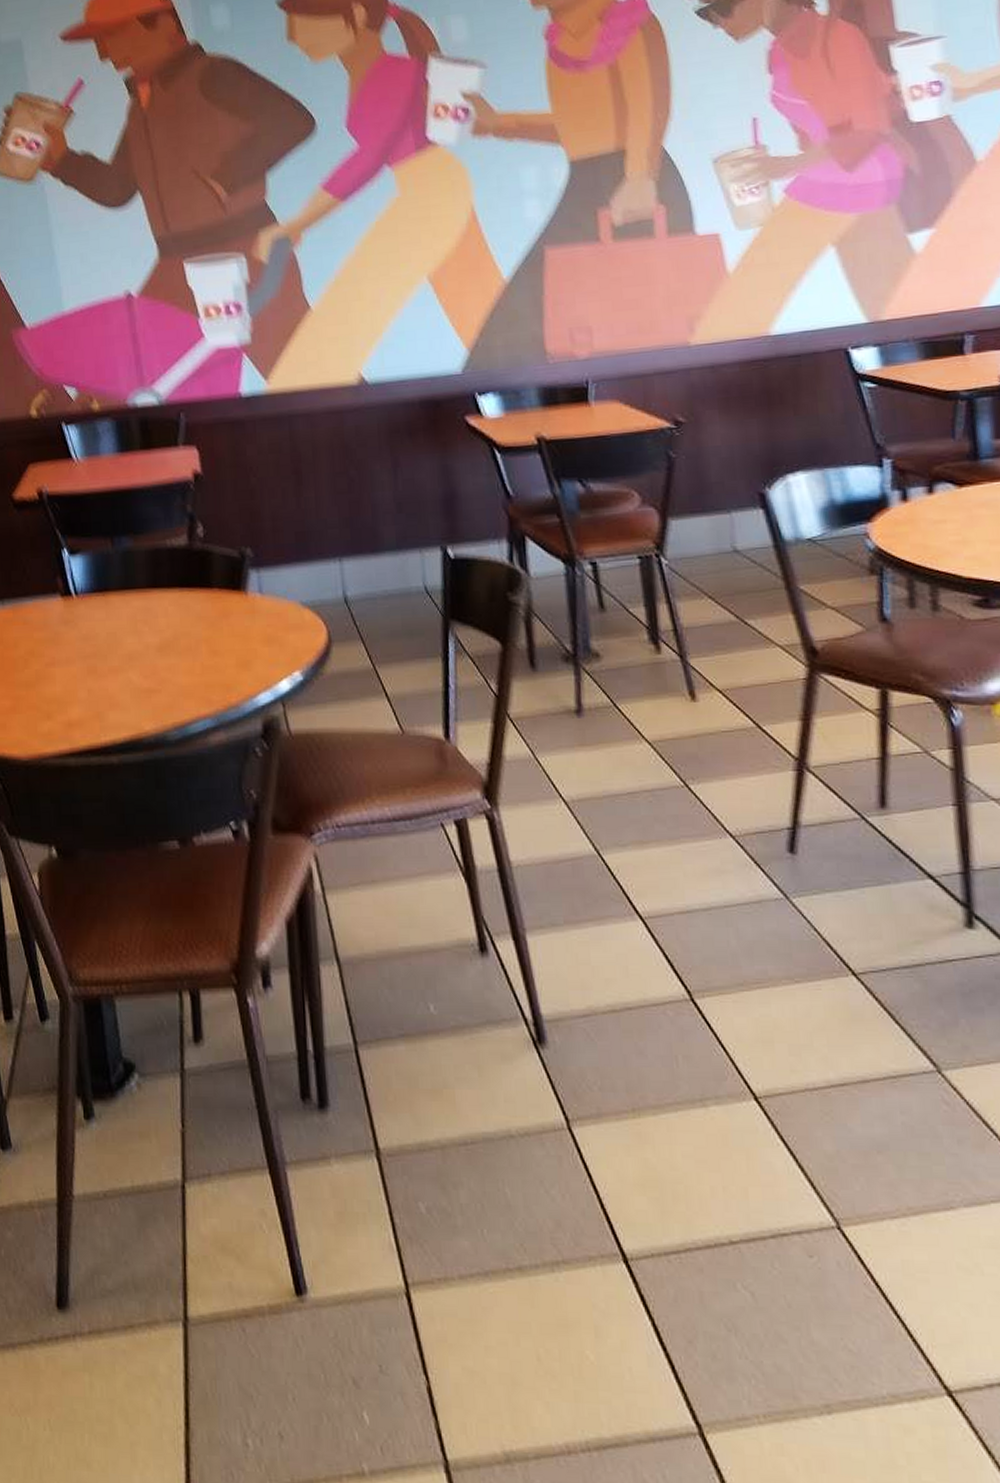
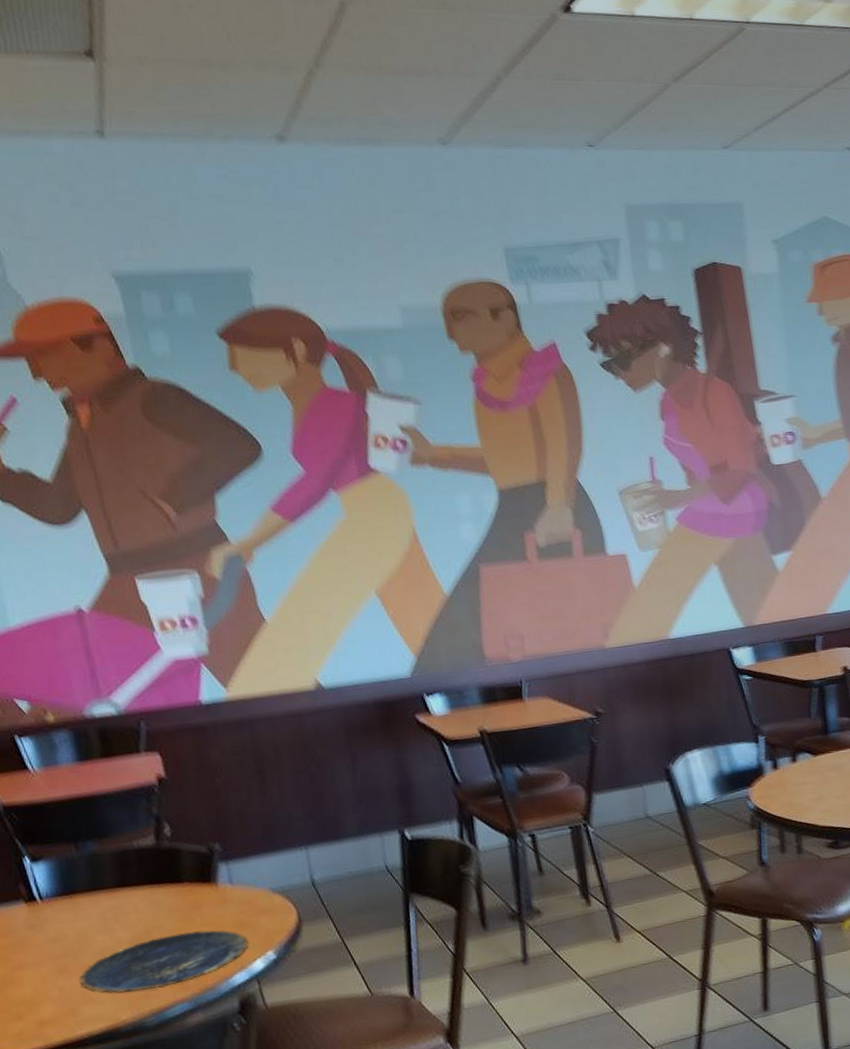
plate: none [107,642,276,701] -> present [79,930,249,994]

